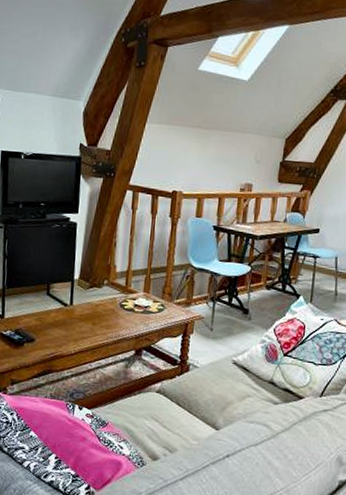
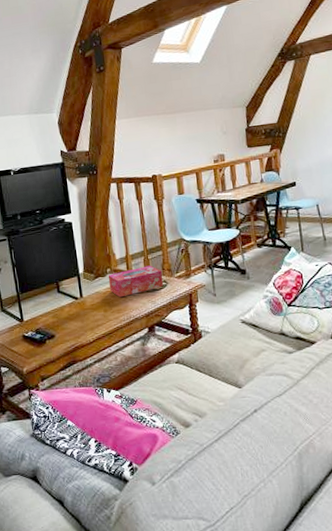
tissue box: none [103,285,162,314] -> present [108,265,164,298]

